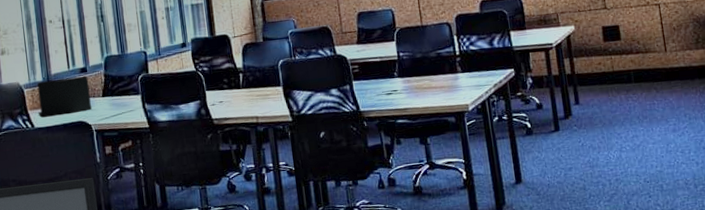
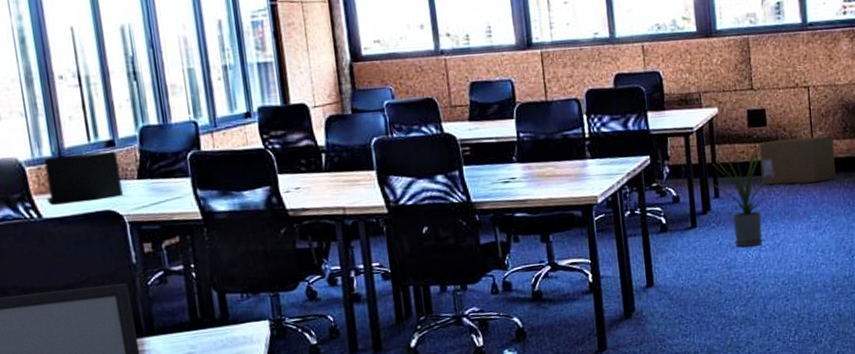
house plant: none [566,54,636,149] -> present [706,142,781,248]
box: none [614,47,691,92] -> present [759,135,836,185]

